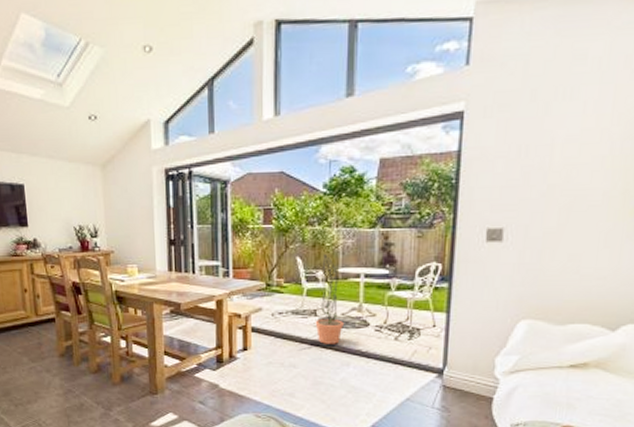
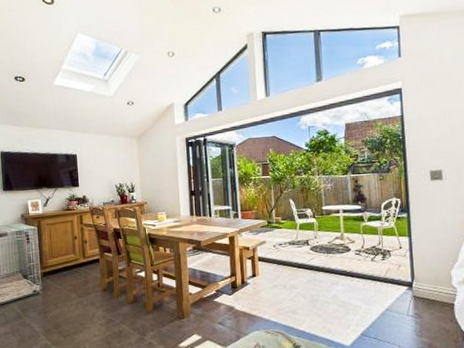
decorative plant: present [315,254,344,344] -> none [308,196,331,268]

